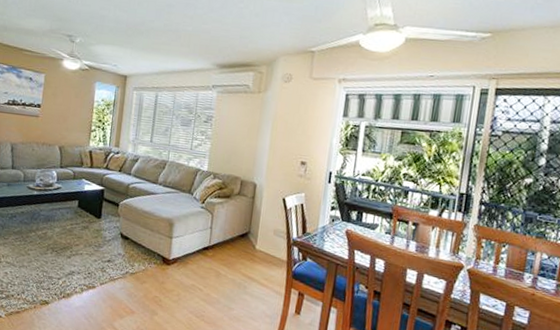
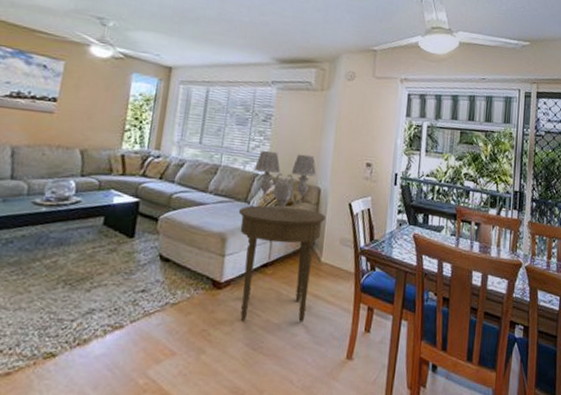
side table: none [184,196,261,299] -> present [239,205,326,322]
wall sconce: none [197,148,253,200] -> present [254,150,317,208]

